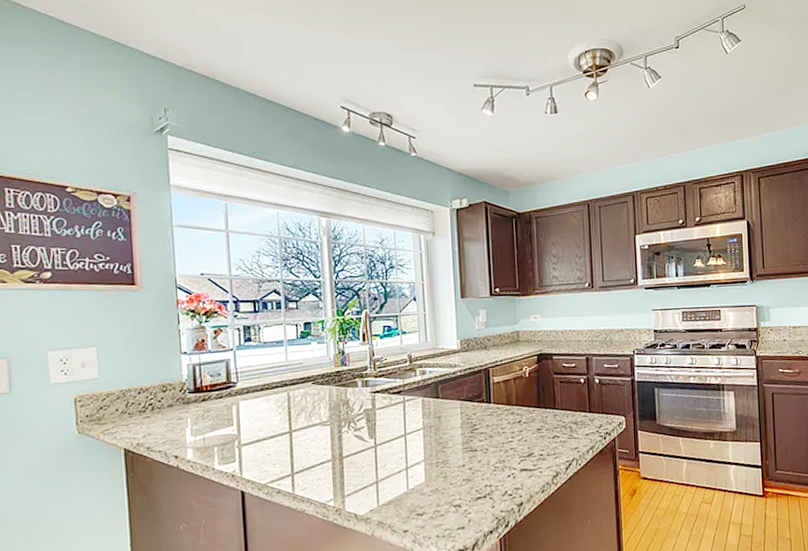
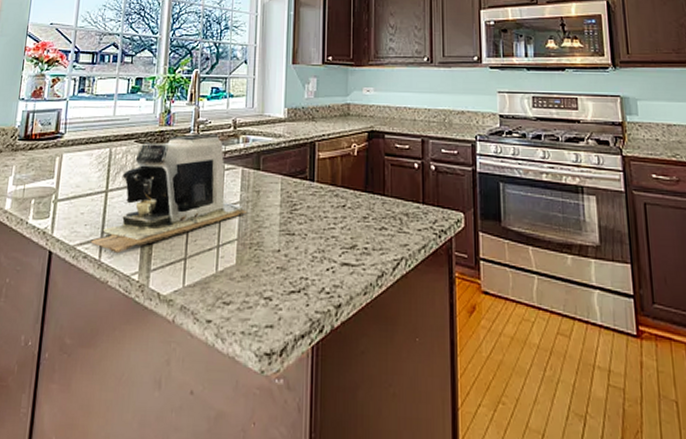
coffee maker: none [281,369,431,486] -> present [90,133,248,254]

